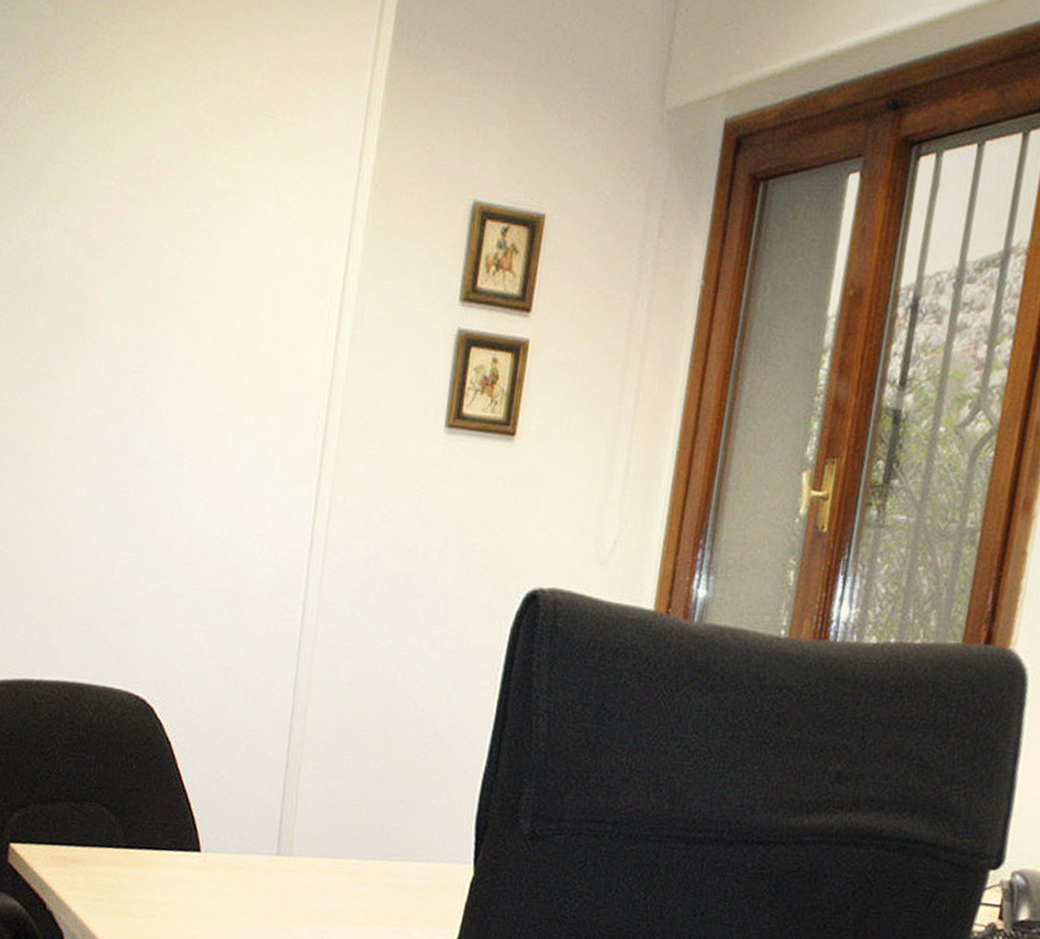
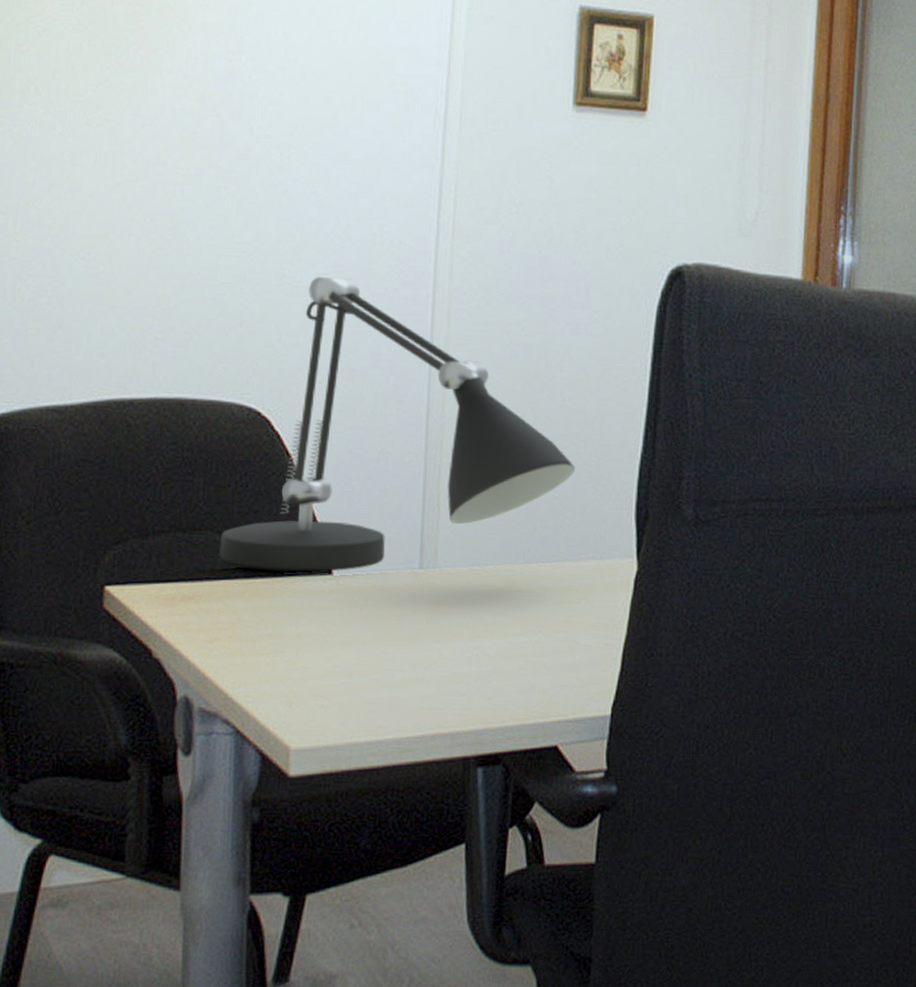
desk lamp: none [105,580,423,850] -> present [219,277,575,573]

